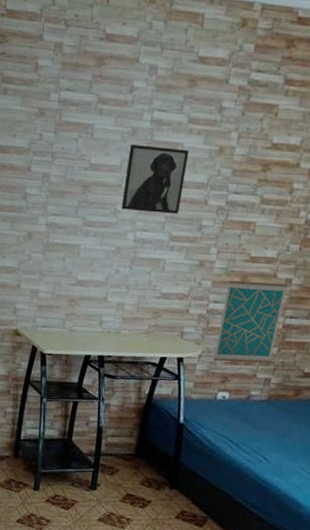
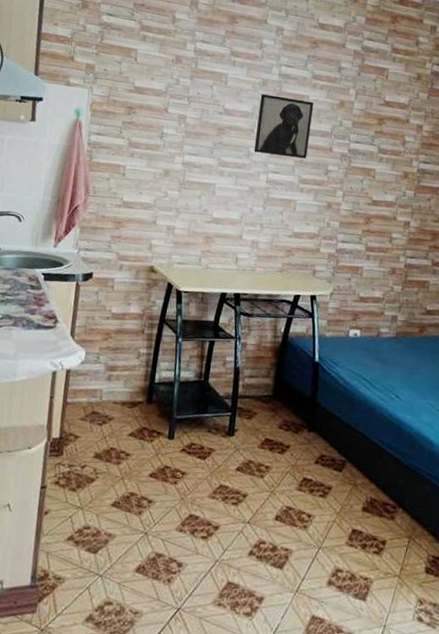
wall art: present [213,280,288,364] -> none [343,221,407,301]

